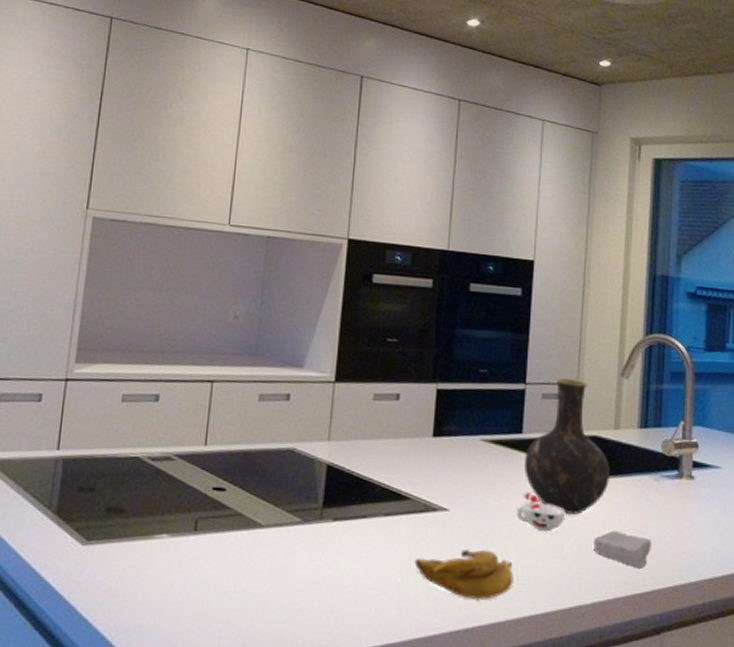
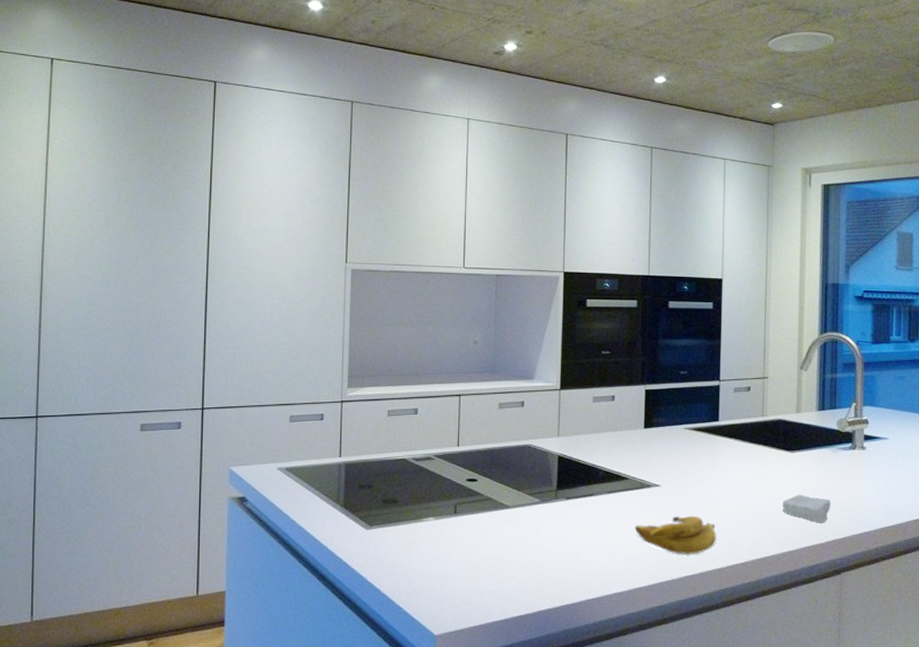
cup: present [516,491,566,532] -> none [717,467,758,499]
vase: present [523,378,610,516] -> none [721,374,794,484]

